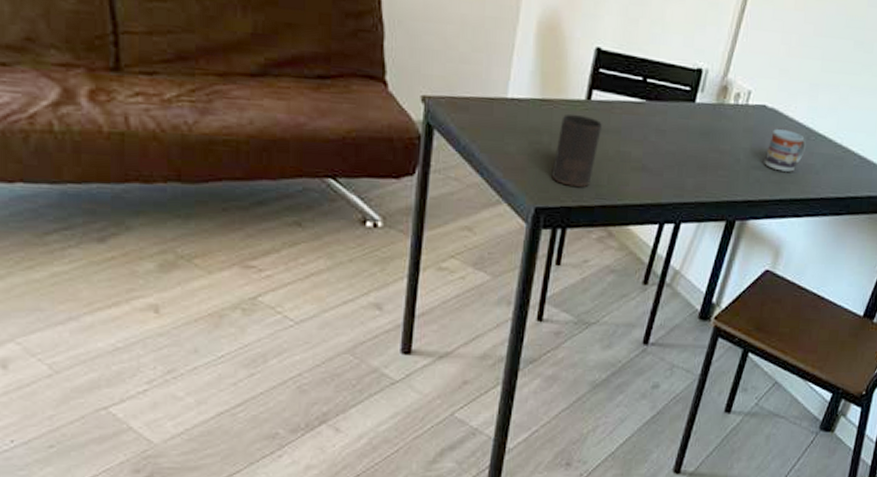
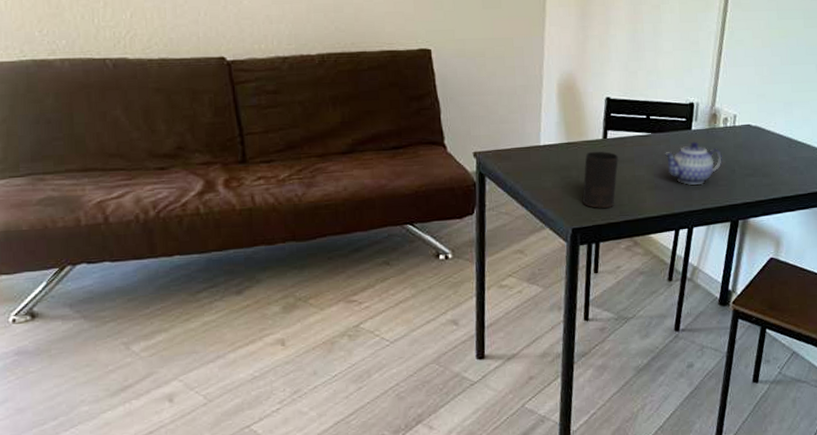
teapot: none [658,117,727,173] -> present [664,141,722,185]
cup: present [764,129,806,172] -> none [755,142,789,176]

